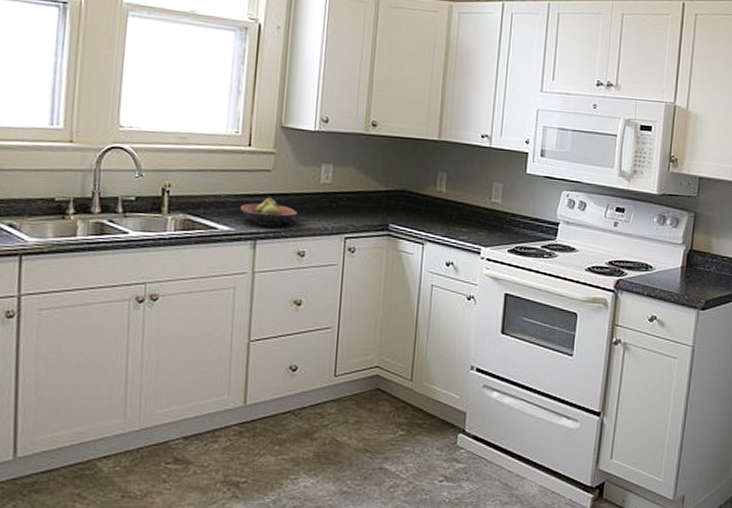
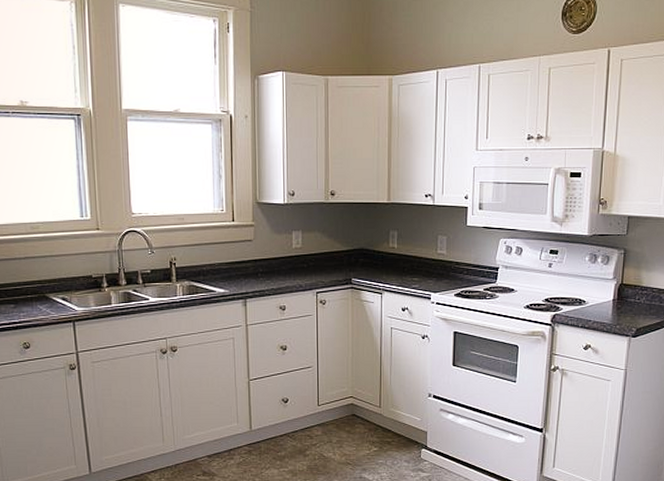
fruit bowl: present [239,197,297,227] -> none [230,262,276,287]

